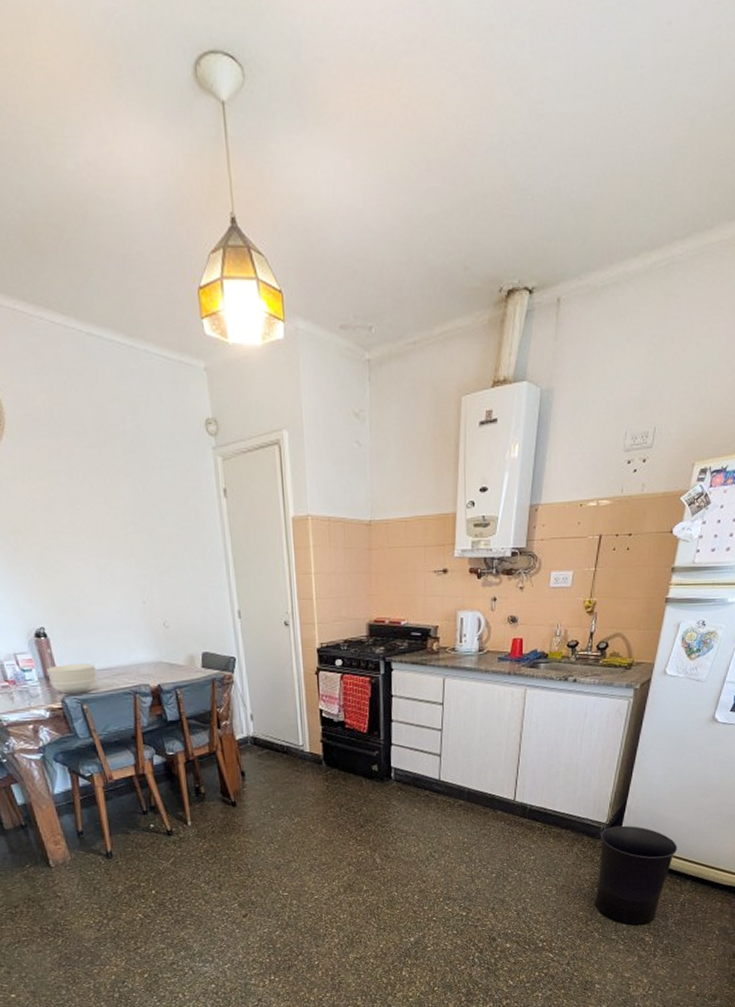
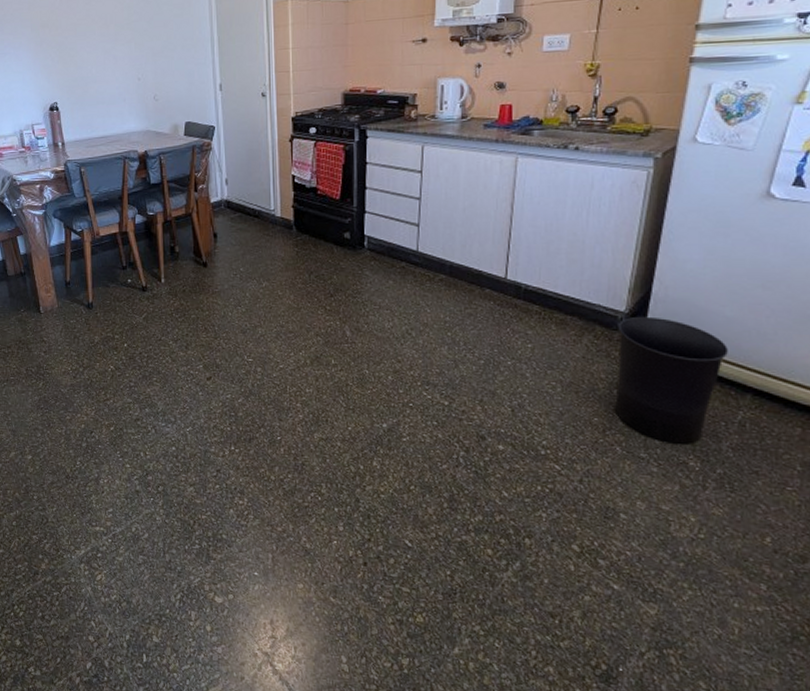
bowl: present [47,662,99,695] -> none [56,131,96,160]

